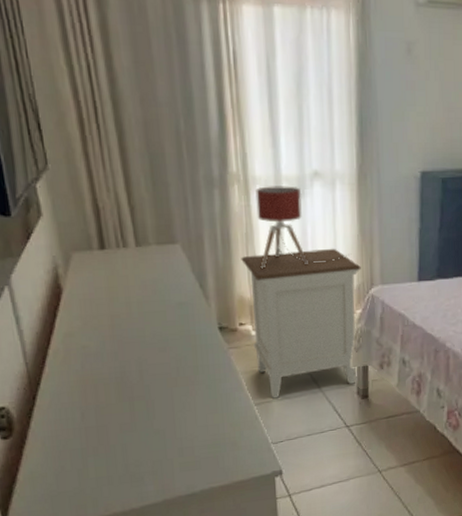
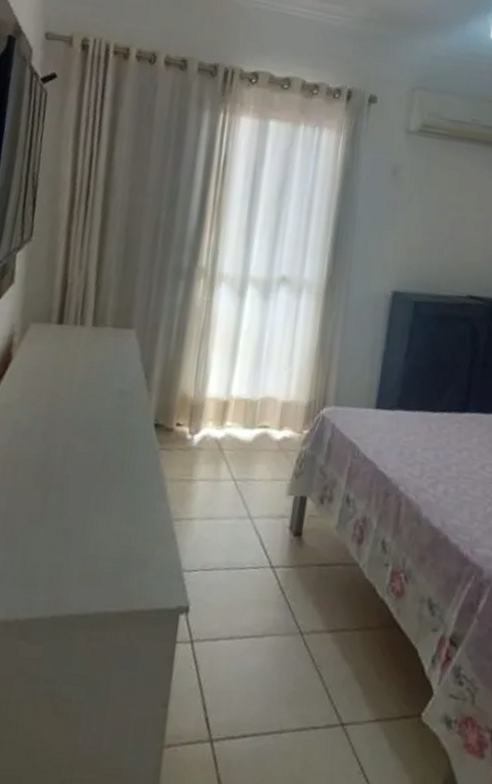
nightstand: present [241,248,361,399] -> none [185,352,316,517]
table lamp: present [255,186,349,269] -> none [210,284,305,372]

